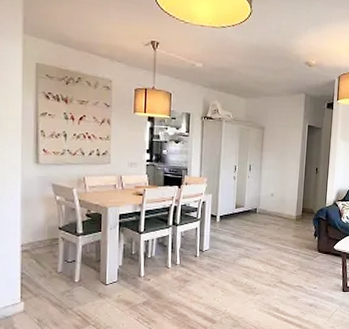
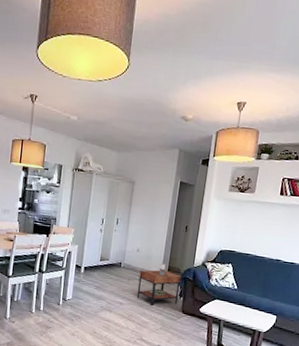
side table: none [274,205,315,248] -> present [136,262,182,306]

